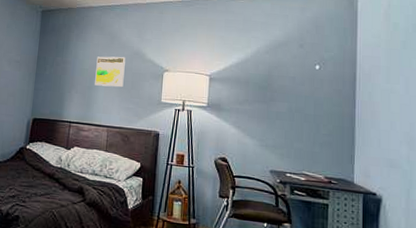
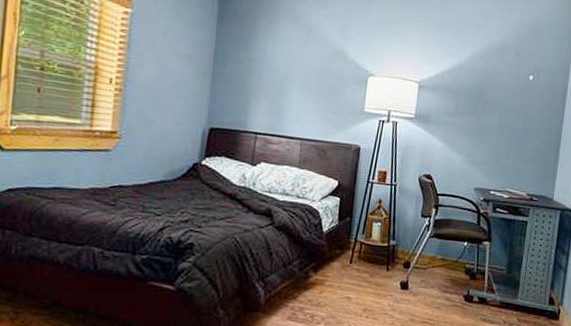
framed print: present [95,56,126,87] -> none [286,54,325,93]

